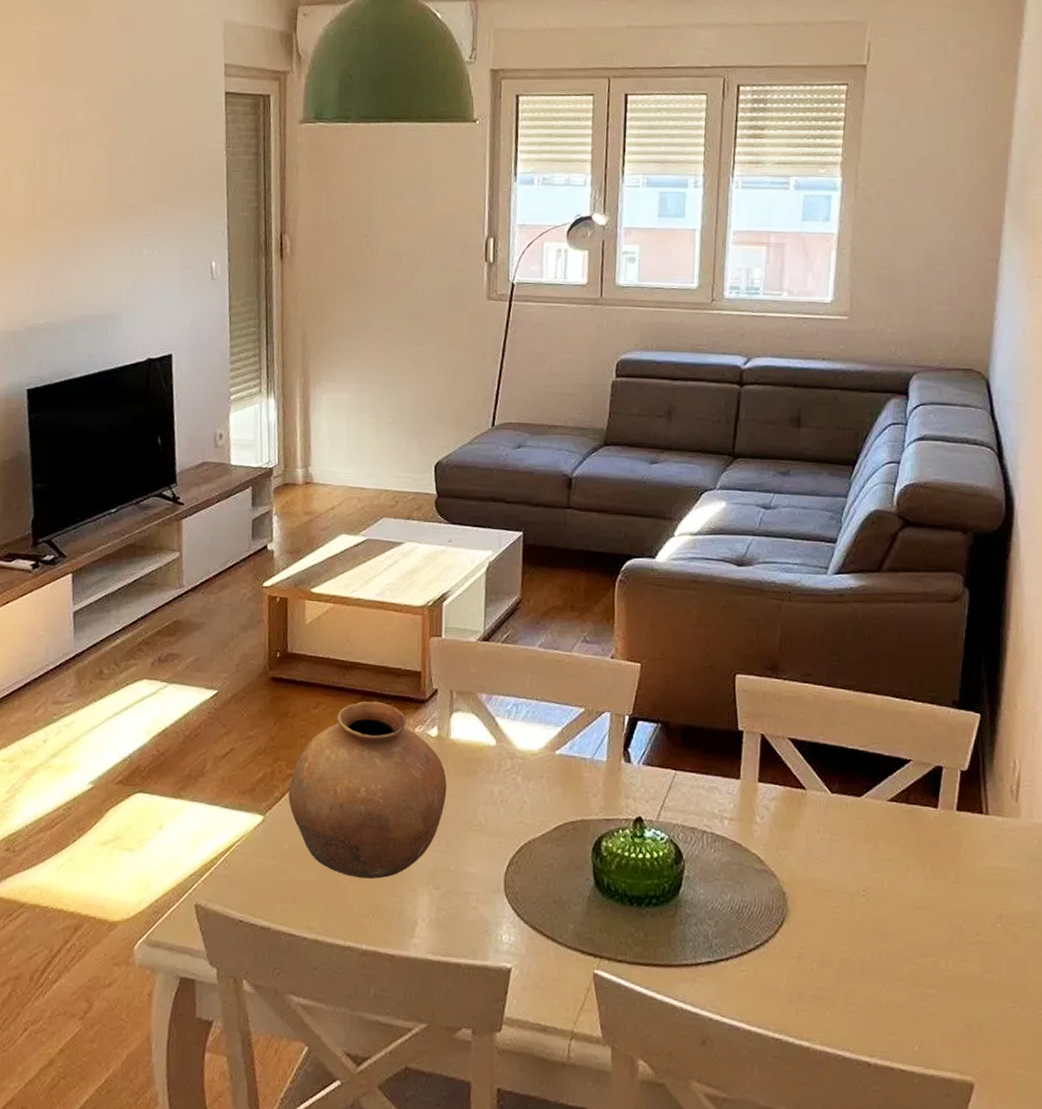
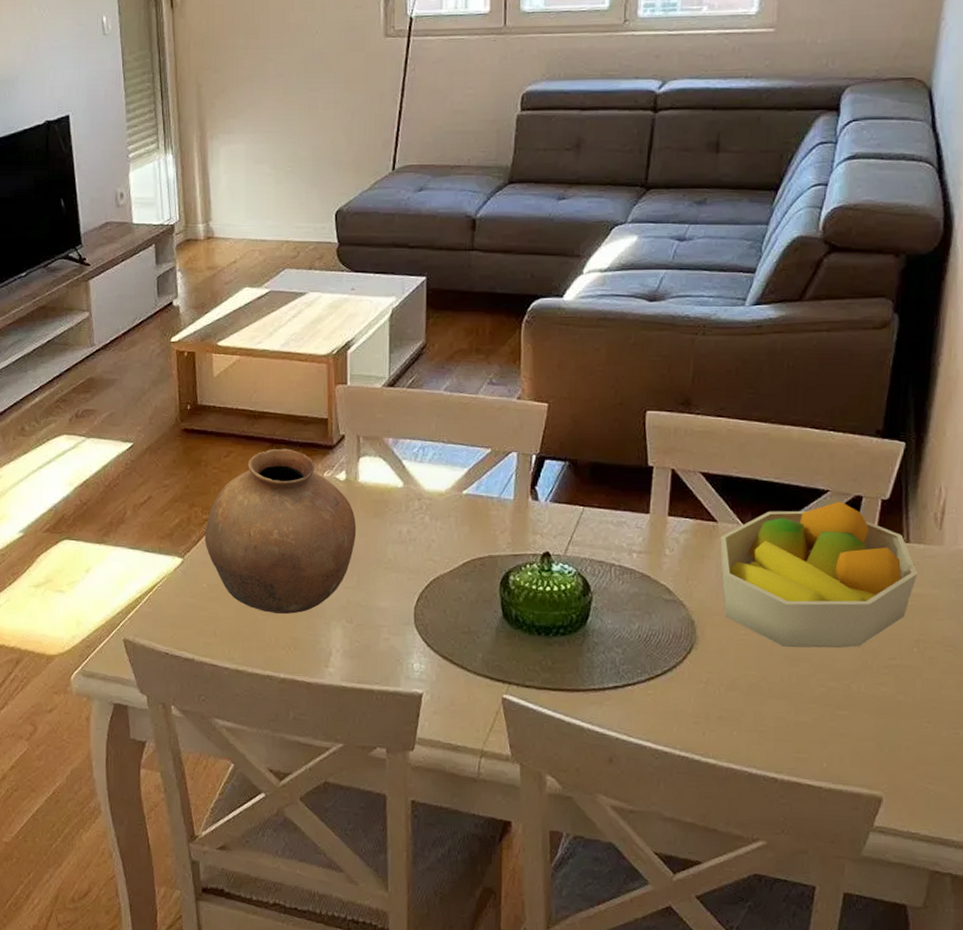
fruit bowl: none [809,771,997,923] -> present [720,501,918,648]

